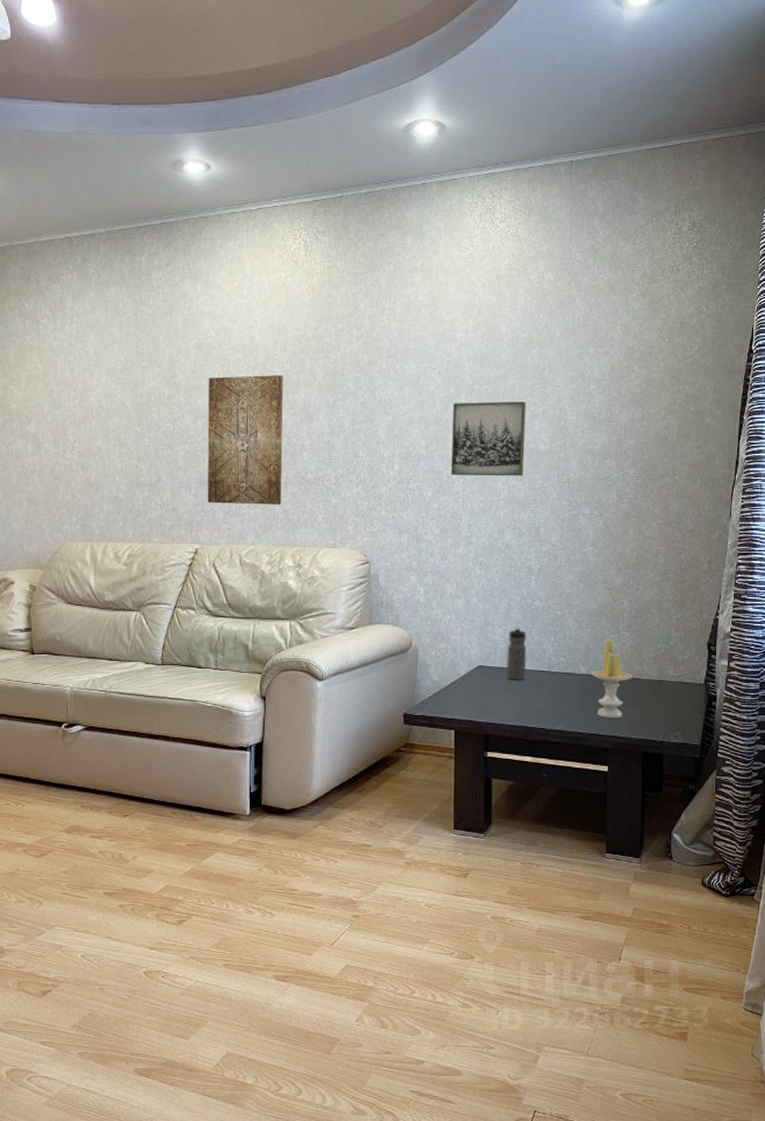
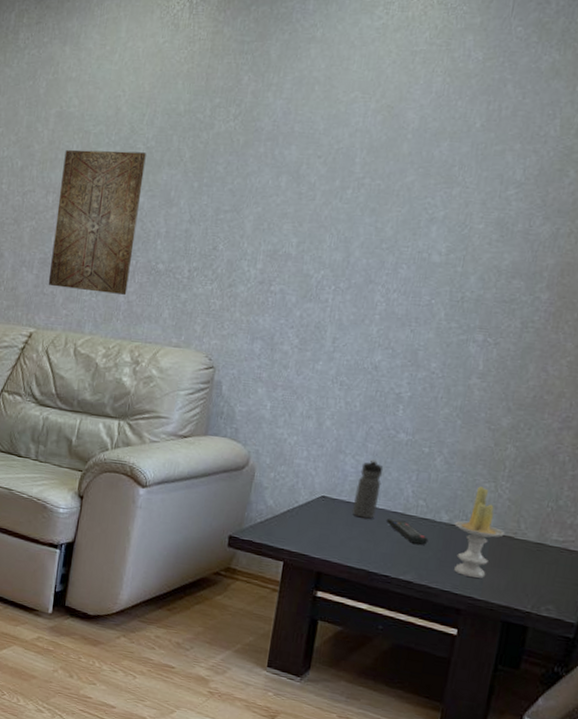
wall art: present [451,402,526,476] -> none [321,198,424,289]
remote control: none [535,677,573,697] -> present [386,519,429,545]

